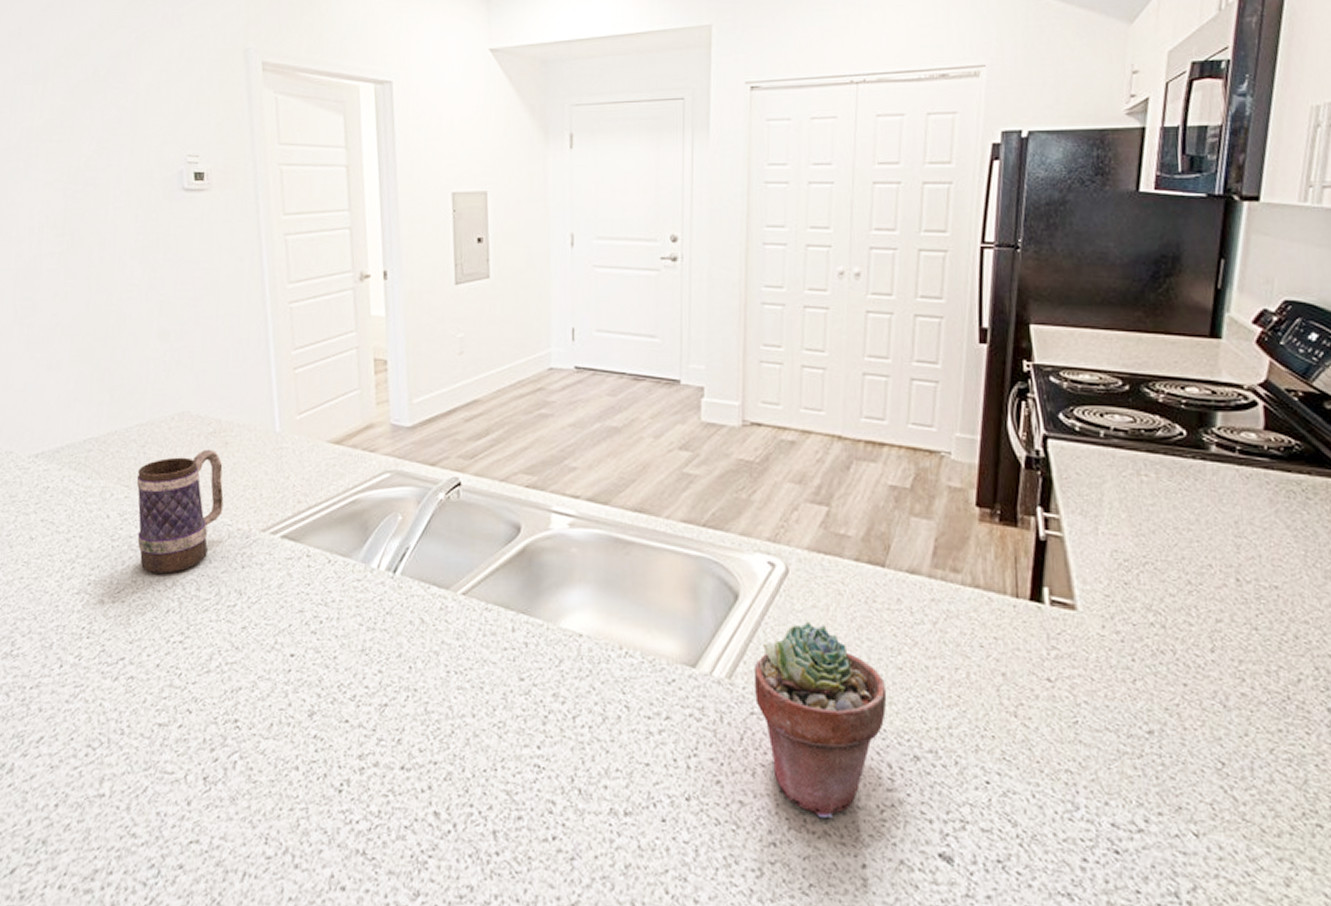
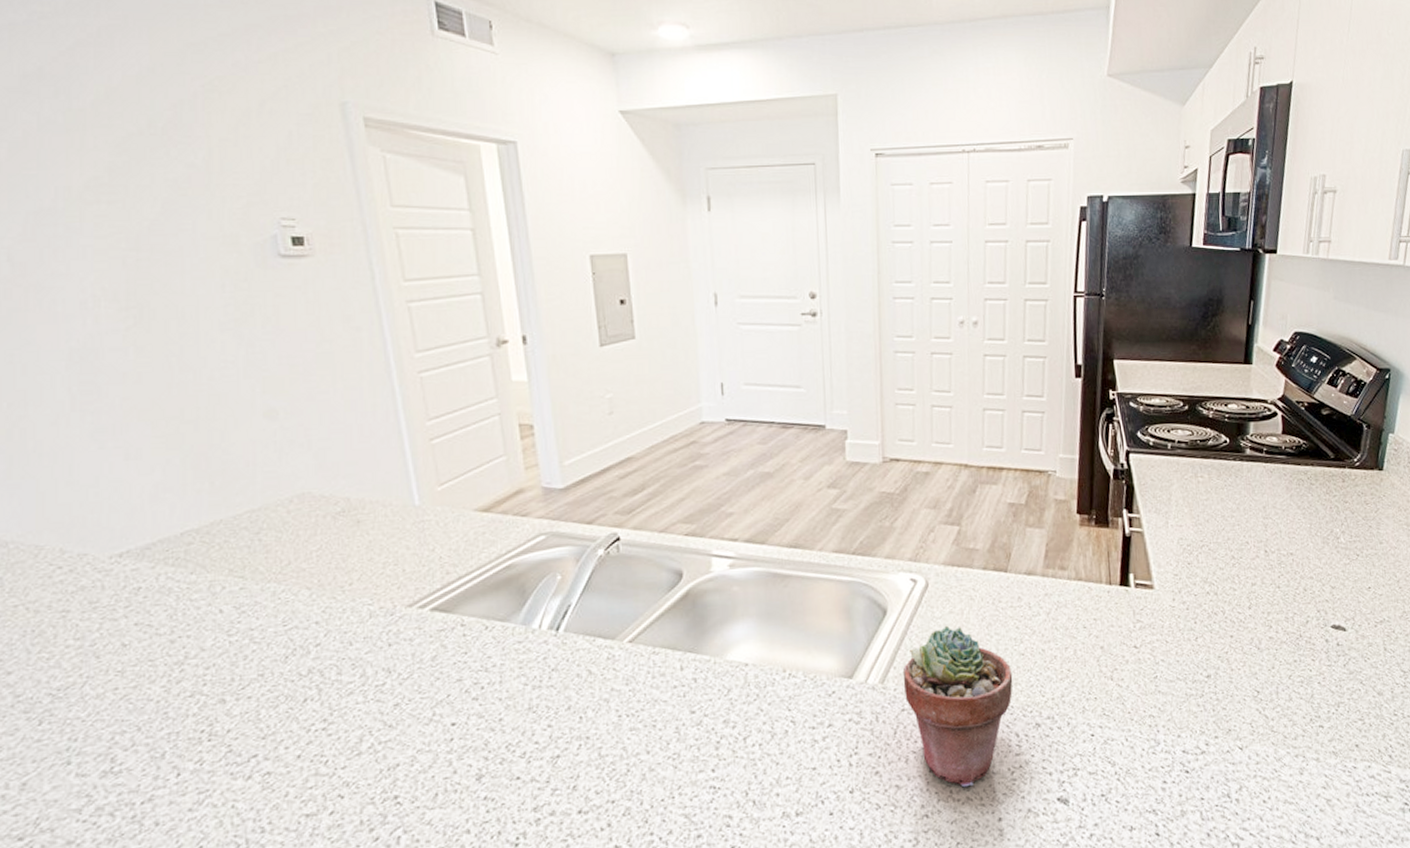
mug: present [136,449,224,573] -> none [252,529,361,664]

